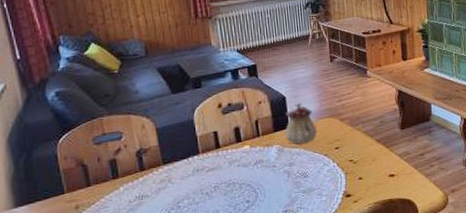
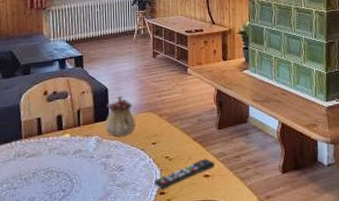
remote control: none [340,158,400,192] -> present [154,158,216,190]

